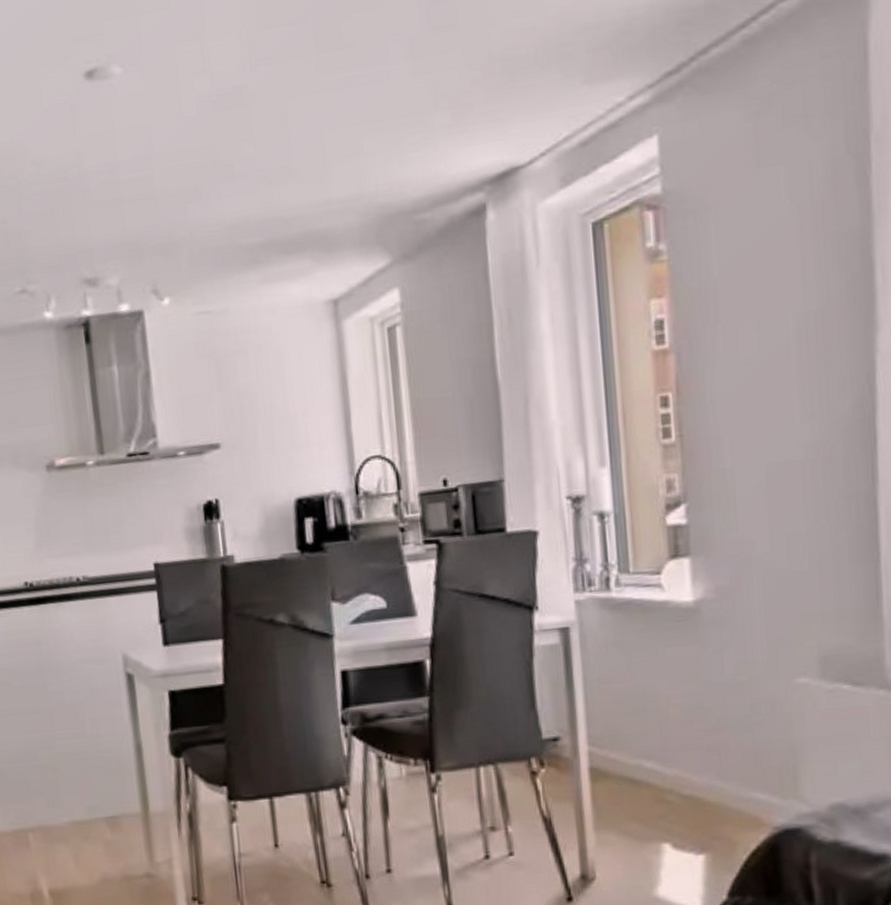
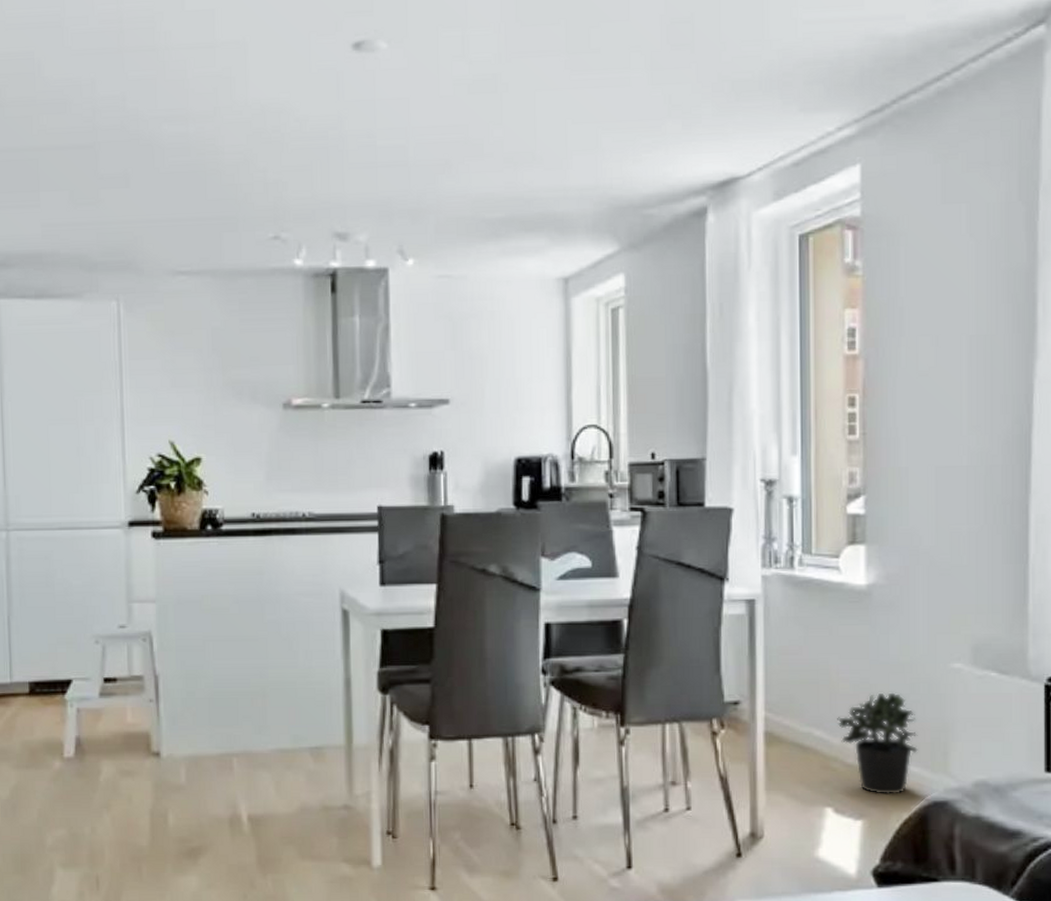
potted plant: none [669,715,763,826] -> present [837,692,918,794]

